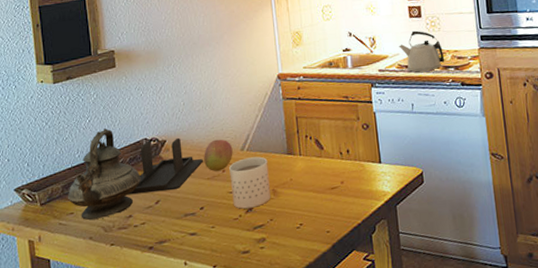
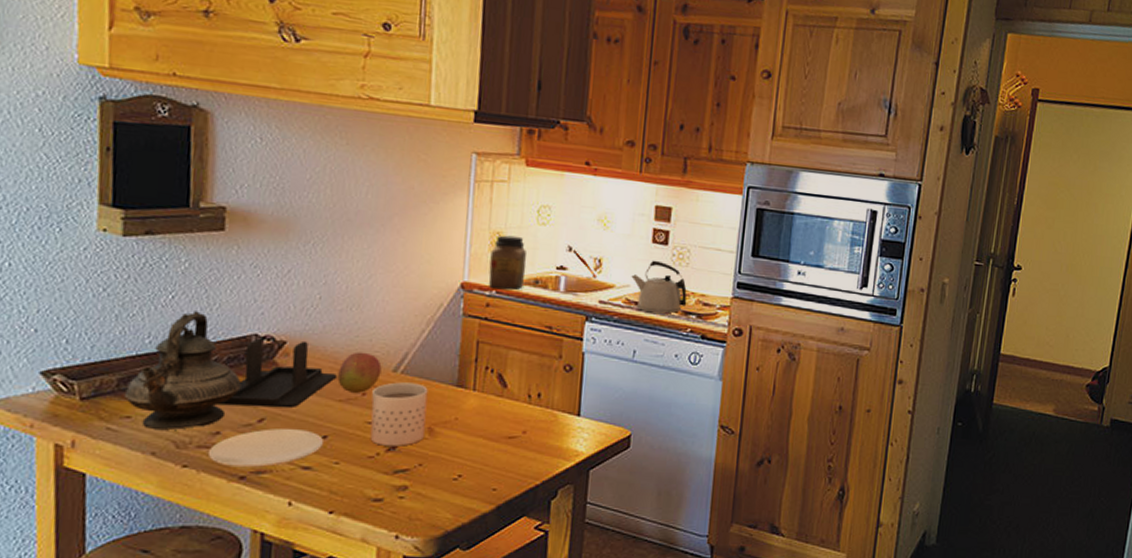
plate: none [126,205,201,241] -> present [207,428,323,468]
jar: none [294,32,322,75] -> present [488,235,526,290]

